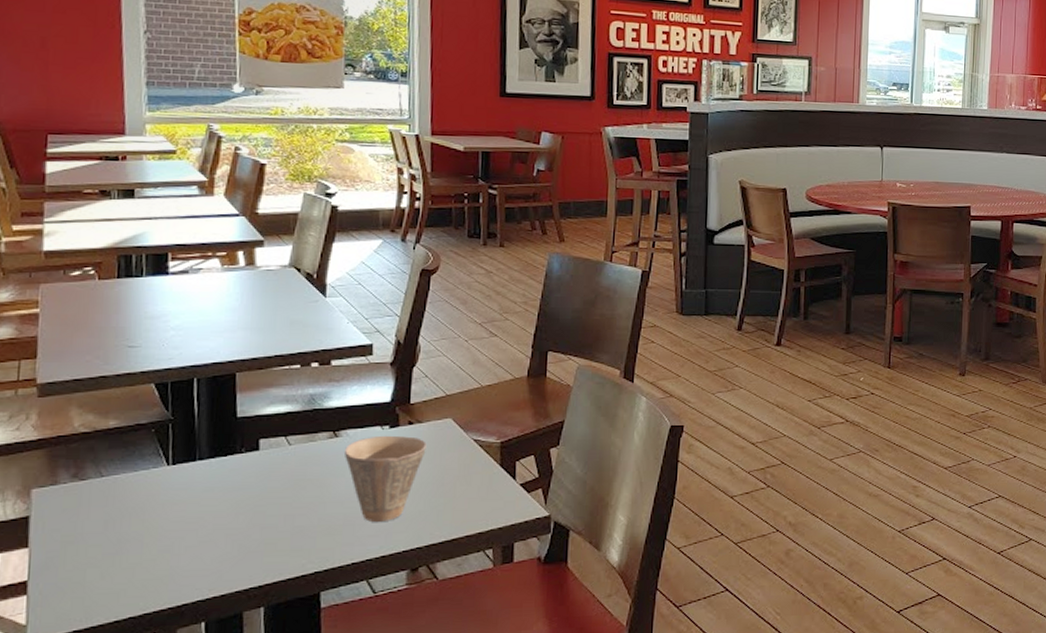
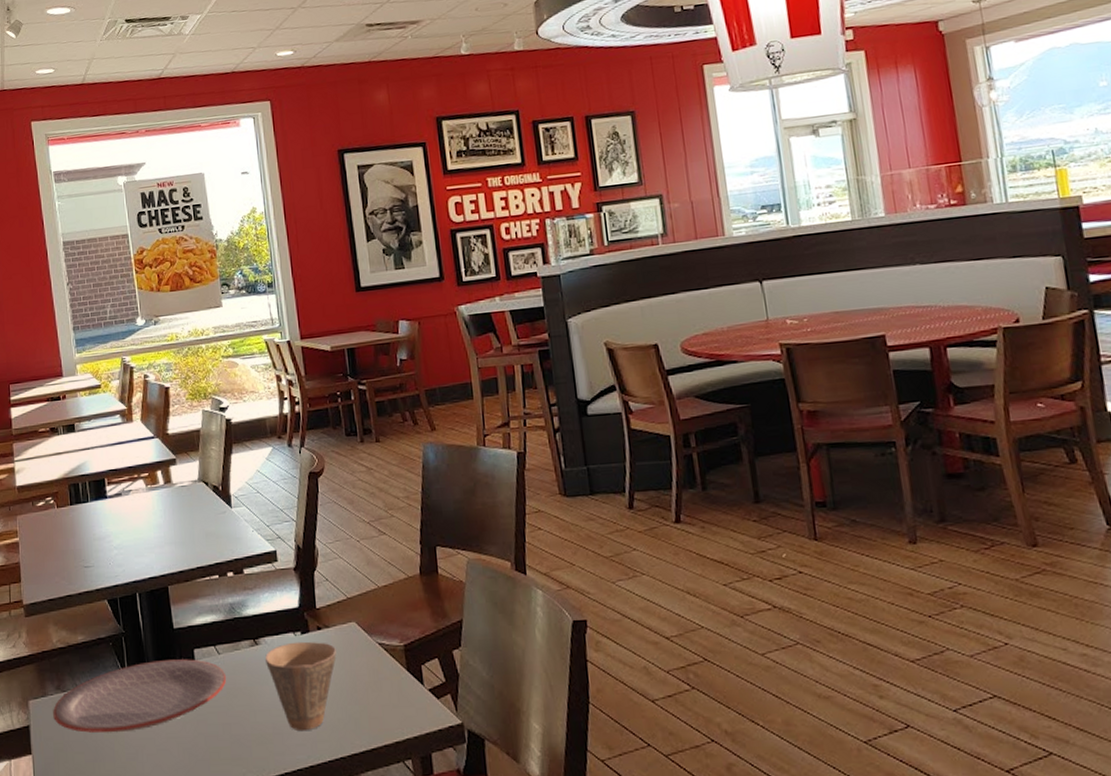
plate: none [64,449,296,525] -> present [53,659,227,733]

